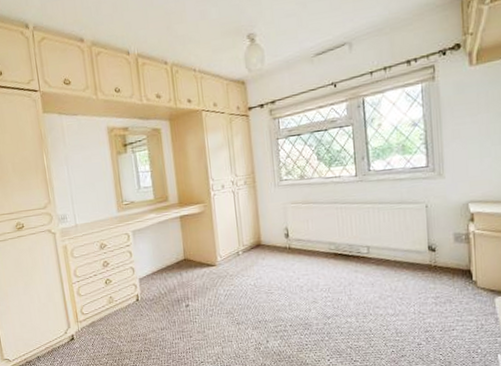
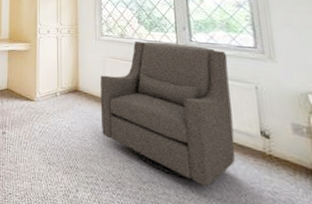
chair: none [282,174,407,307] -> present [100,41,236,187]

